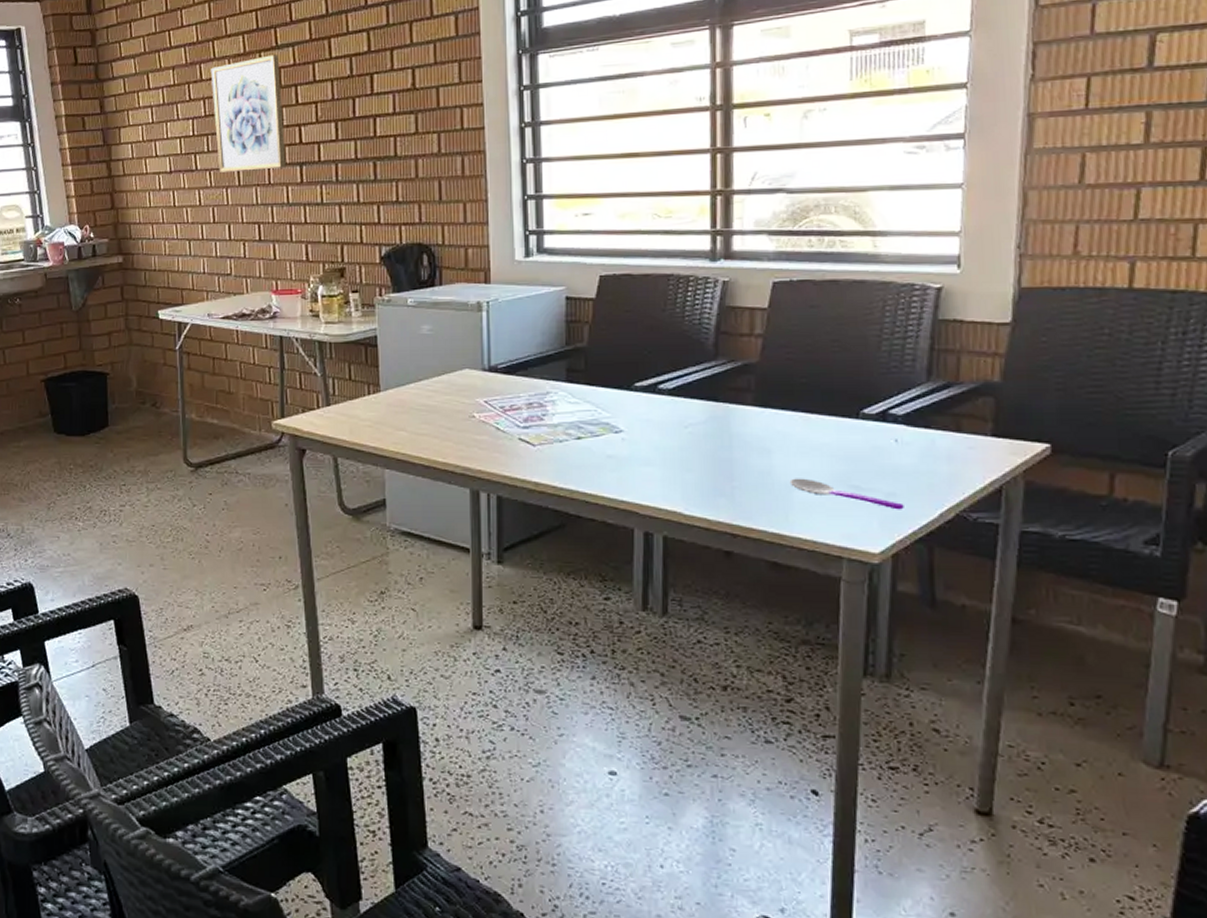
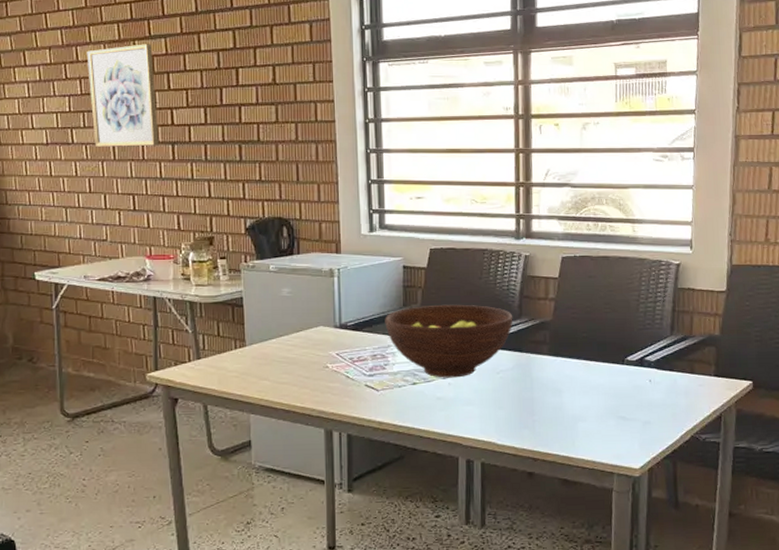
fruit bowl: none [543,342,707,432] -> present [385,304,513,378]
spoon: present [789,478,904,510] -> none [575,412,656,434]

